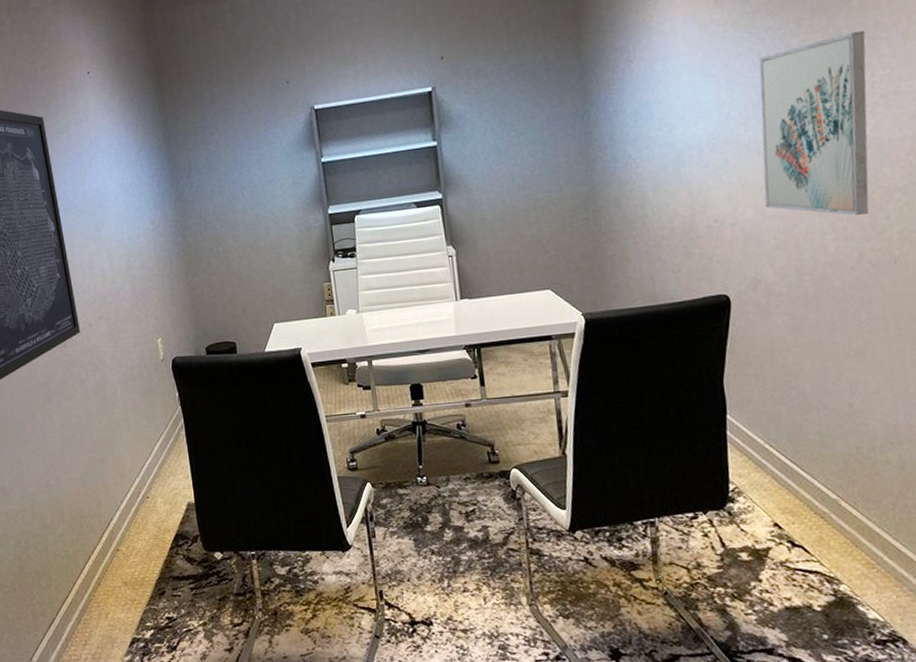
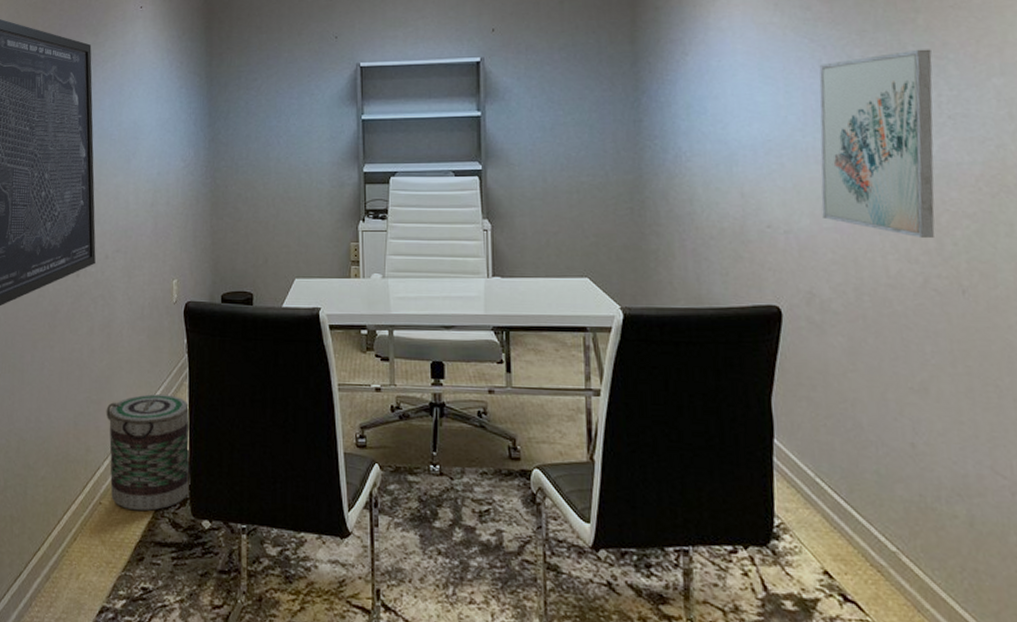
basket: none [110,445,200,552] -> present [106,394,191,511]

